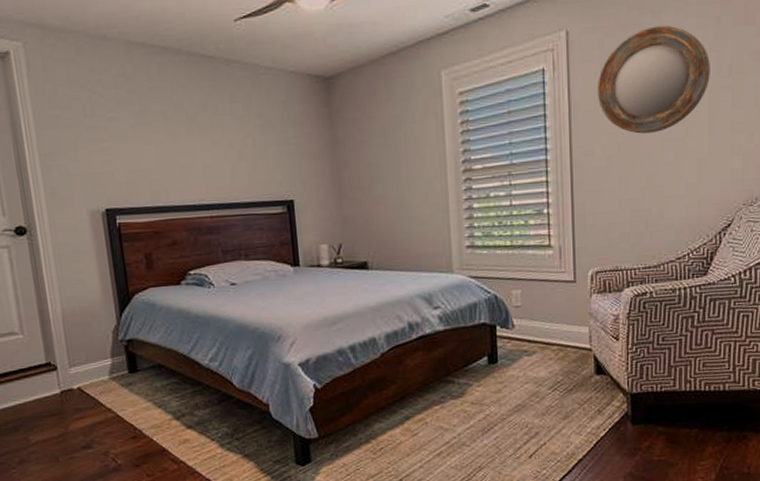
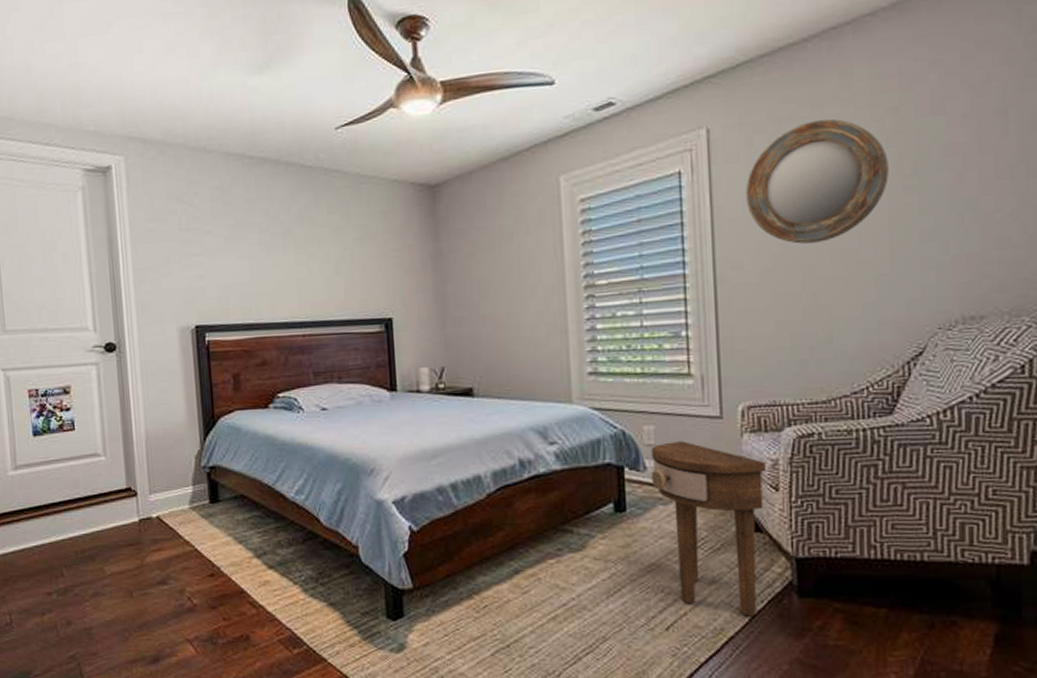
side table: none [518,302,609,443] -> present [651,441,766,617]

